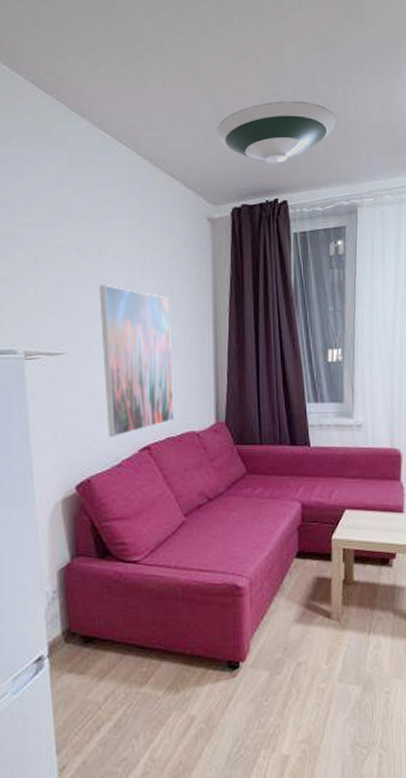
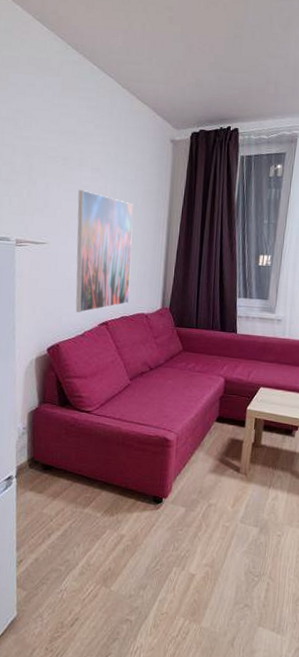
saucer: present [216,100,336,164] -> none [184,43,287,97]

